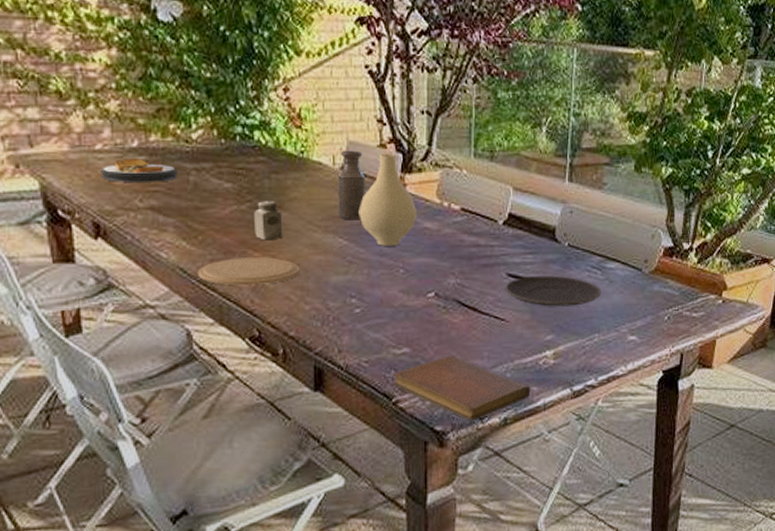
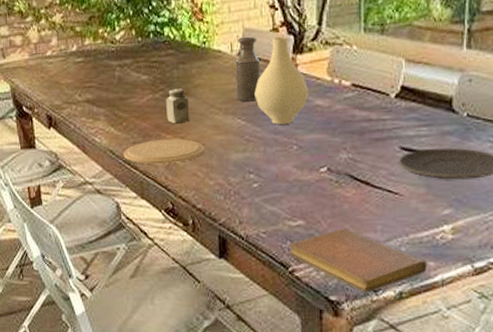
plate: present [101,157,178,182] -> none [51,60,106,81]

